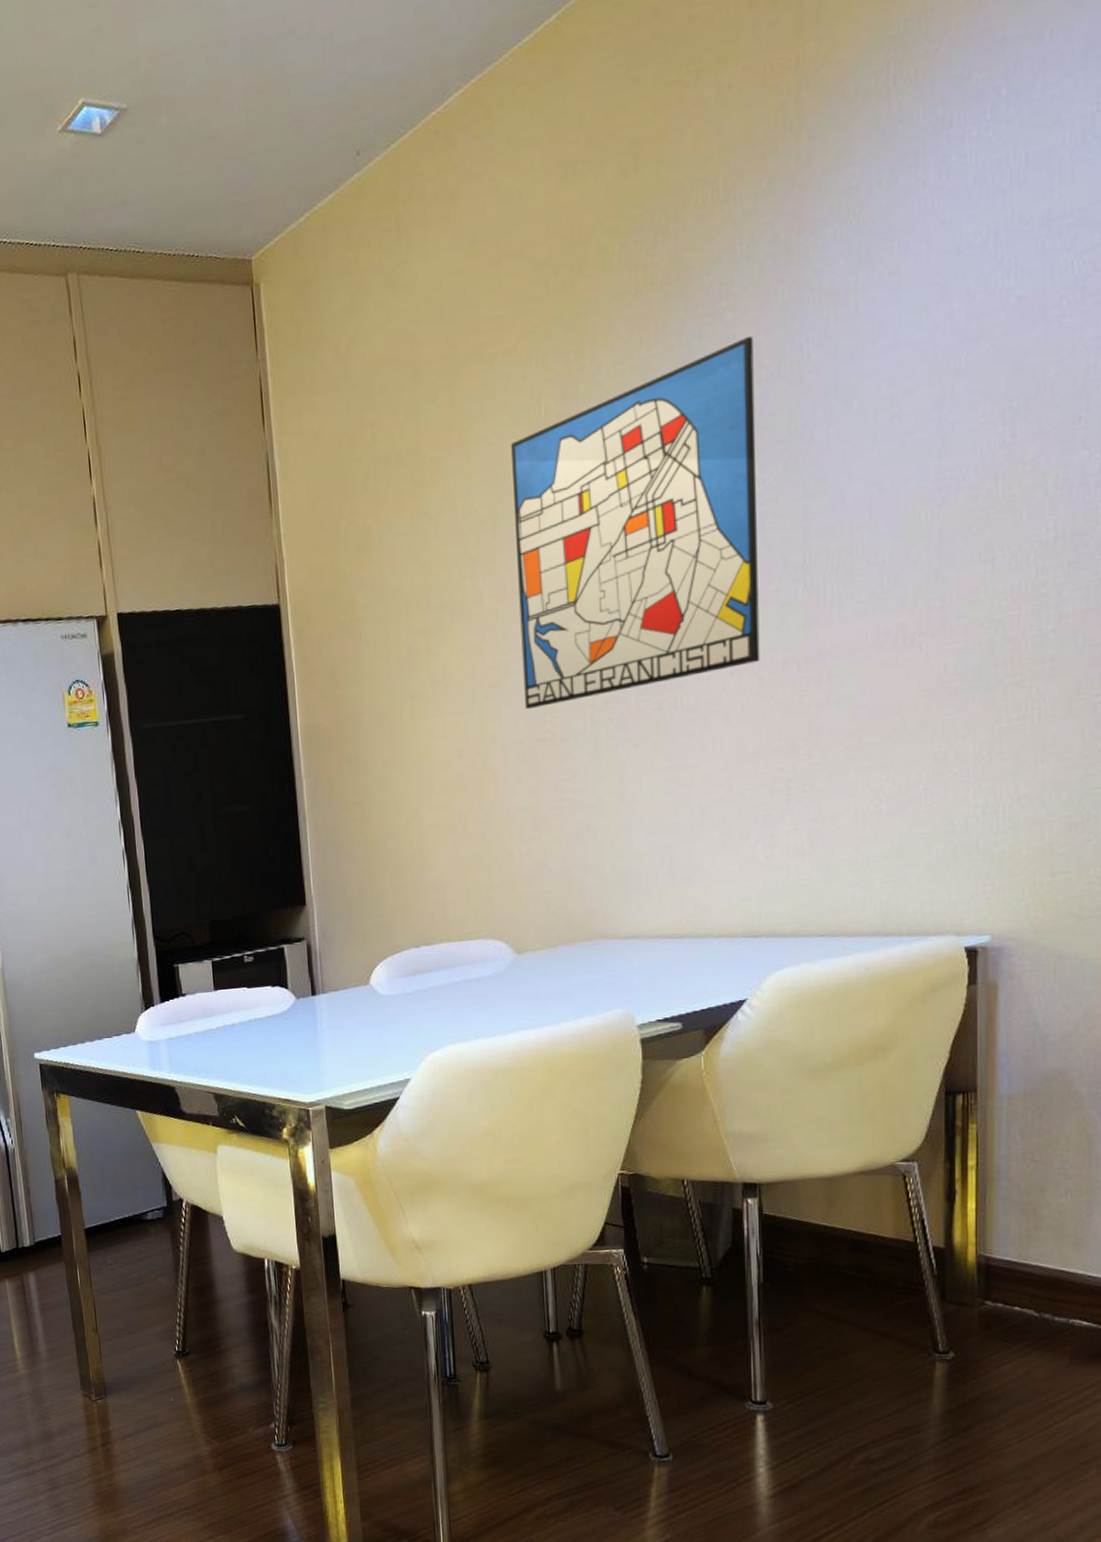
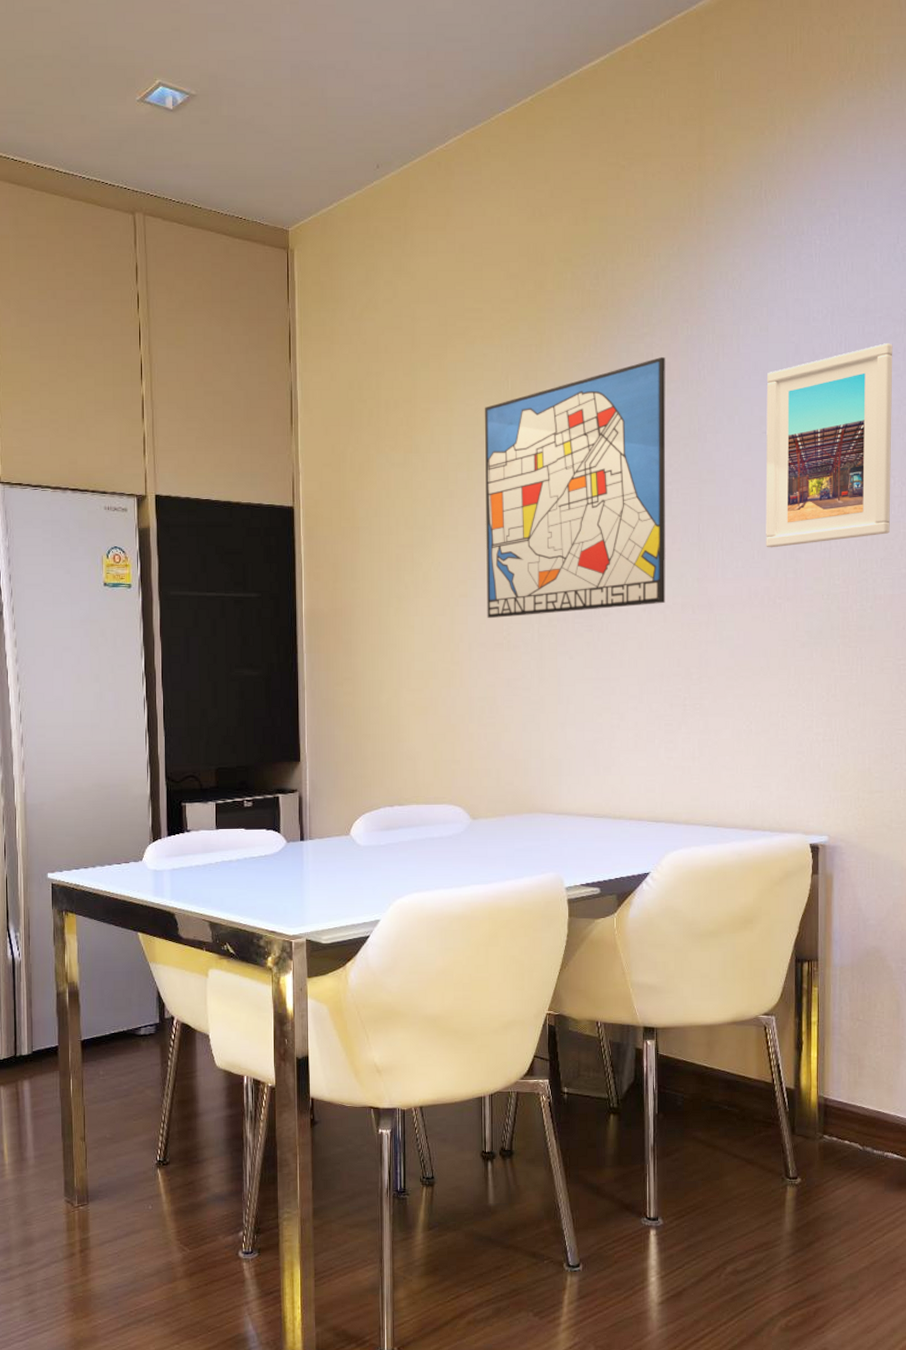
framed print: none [898,259,1089,571] -> present [766,343,893,548]

